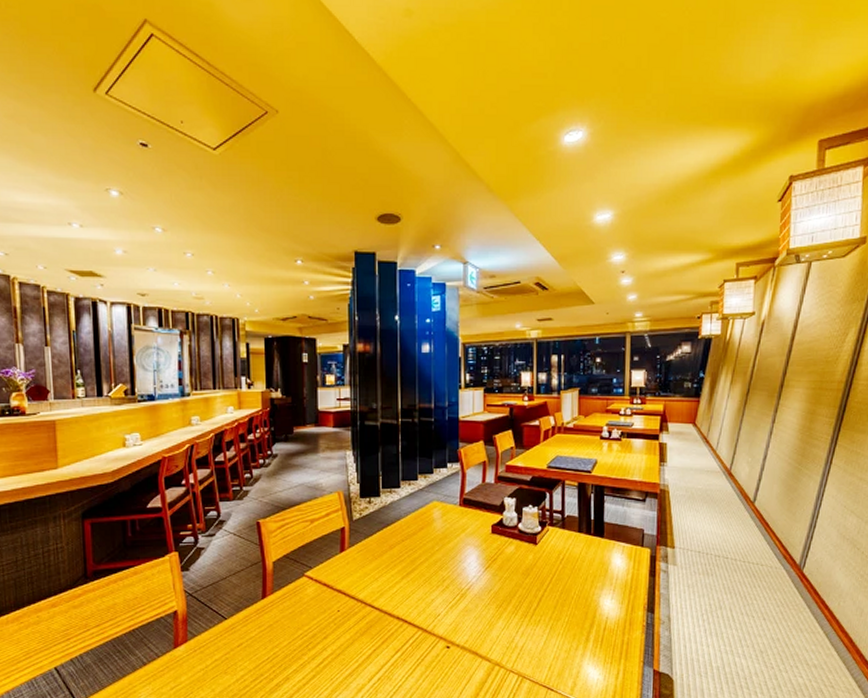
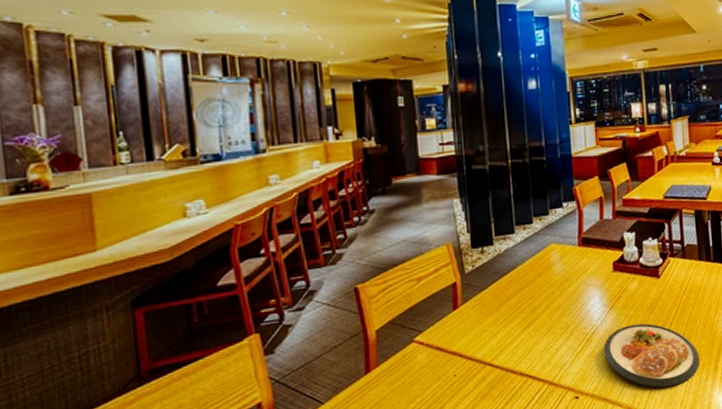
dish: none [477,586,571,651] -> present [604,323,700,389]

